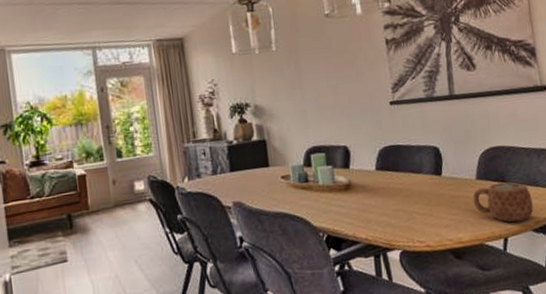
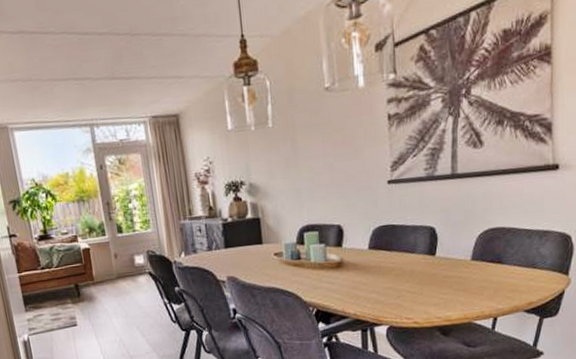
mug: present [472,182,534,223] -> none [465,263,528,303]

